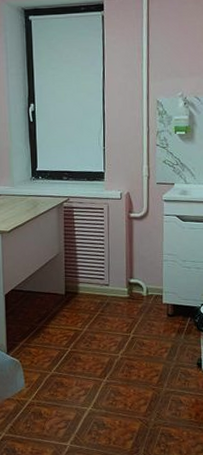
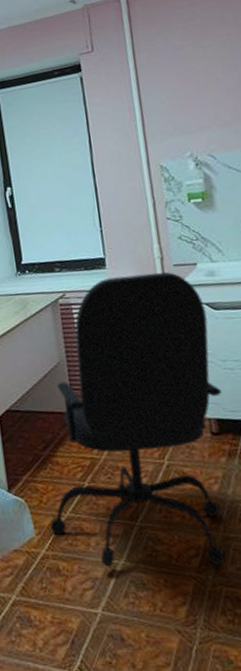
office chair: none [38,188,180,412] -> present [50,272,227,567]

